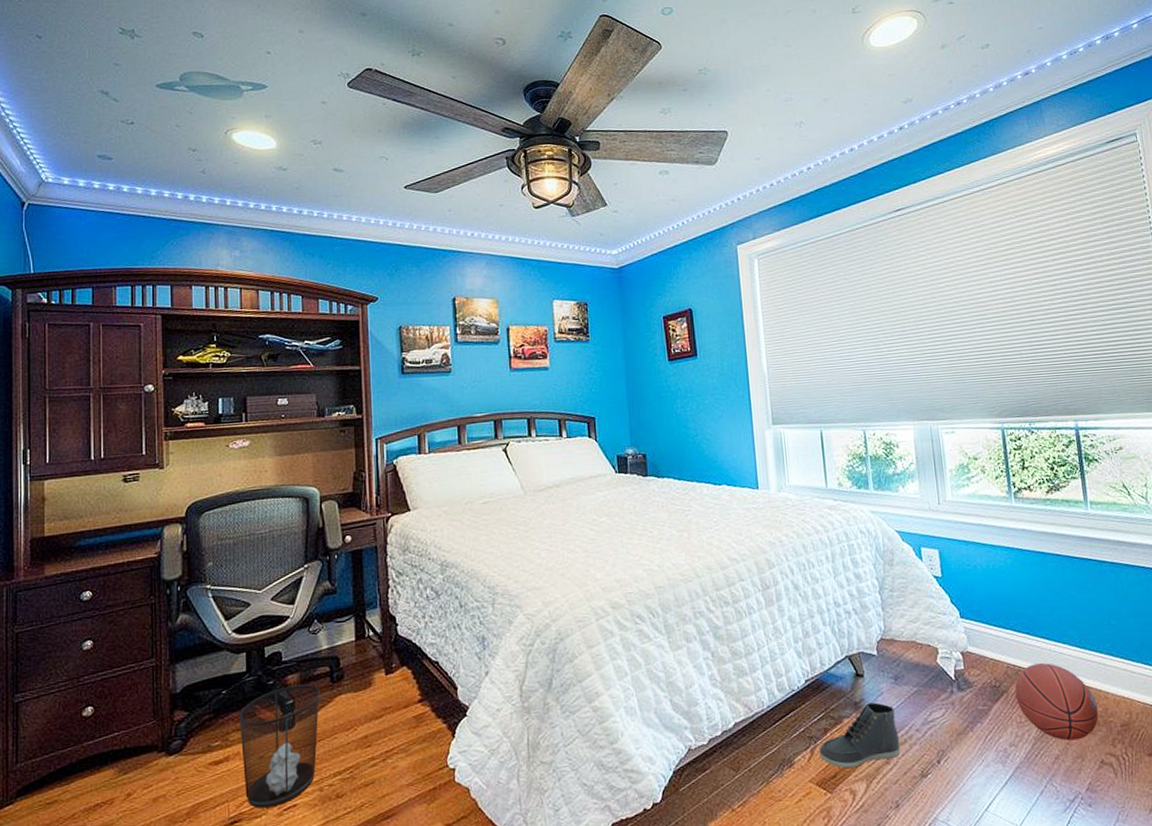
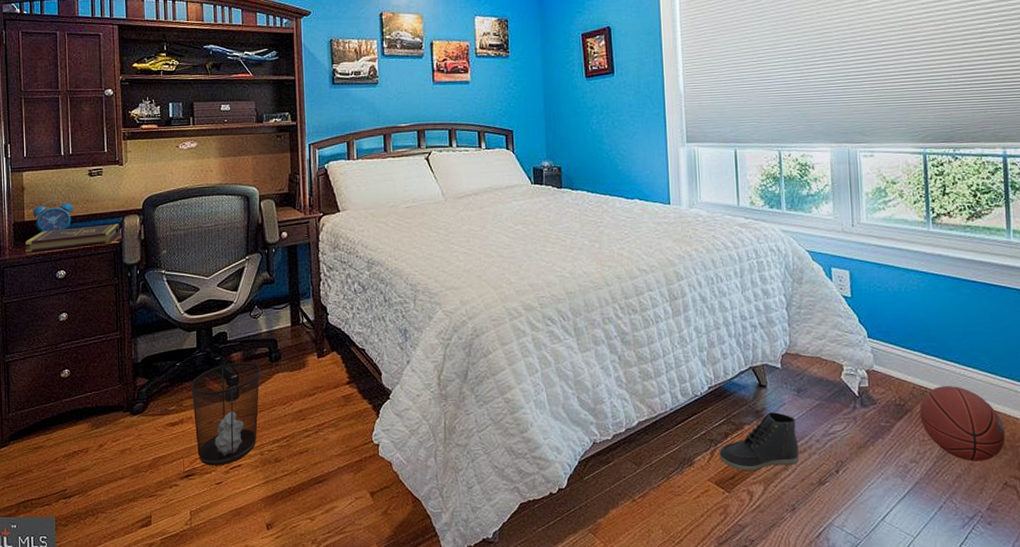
book: none [44,534,159,574] -> present [25,223,120,254]
alarm clock: none [55,509,103,548] -> present [33,199,73,232]

